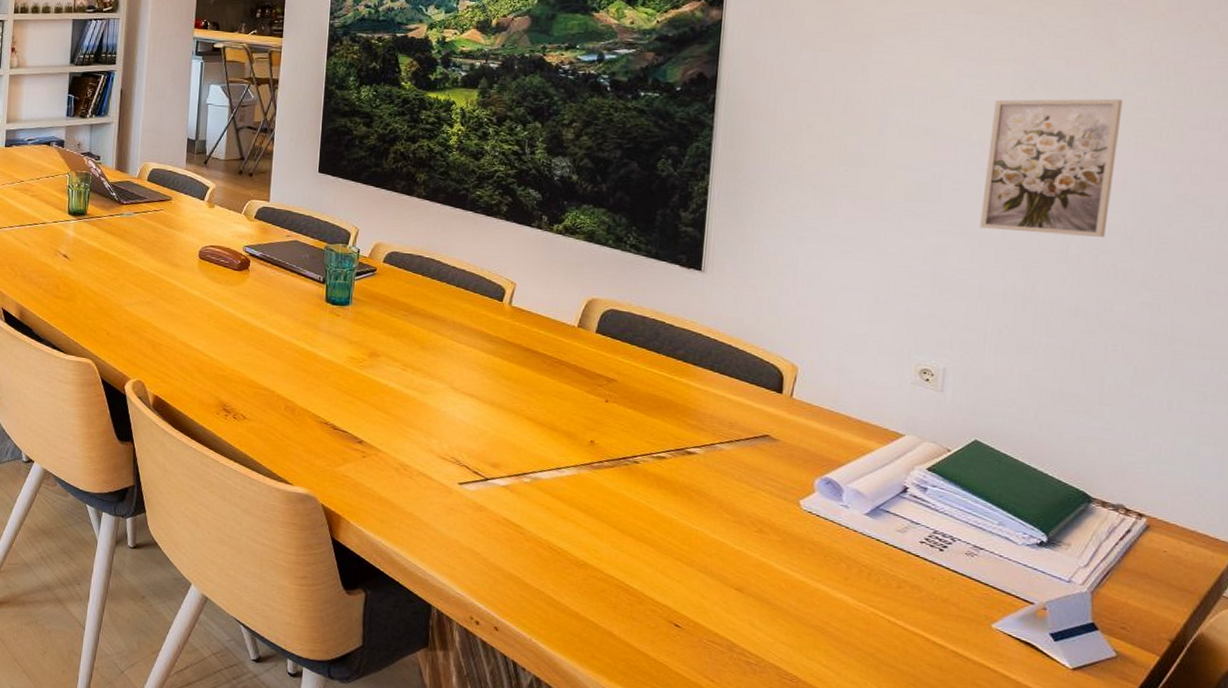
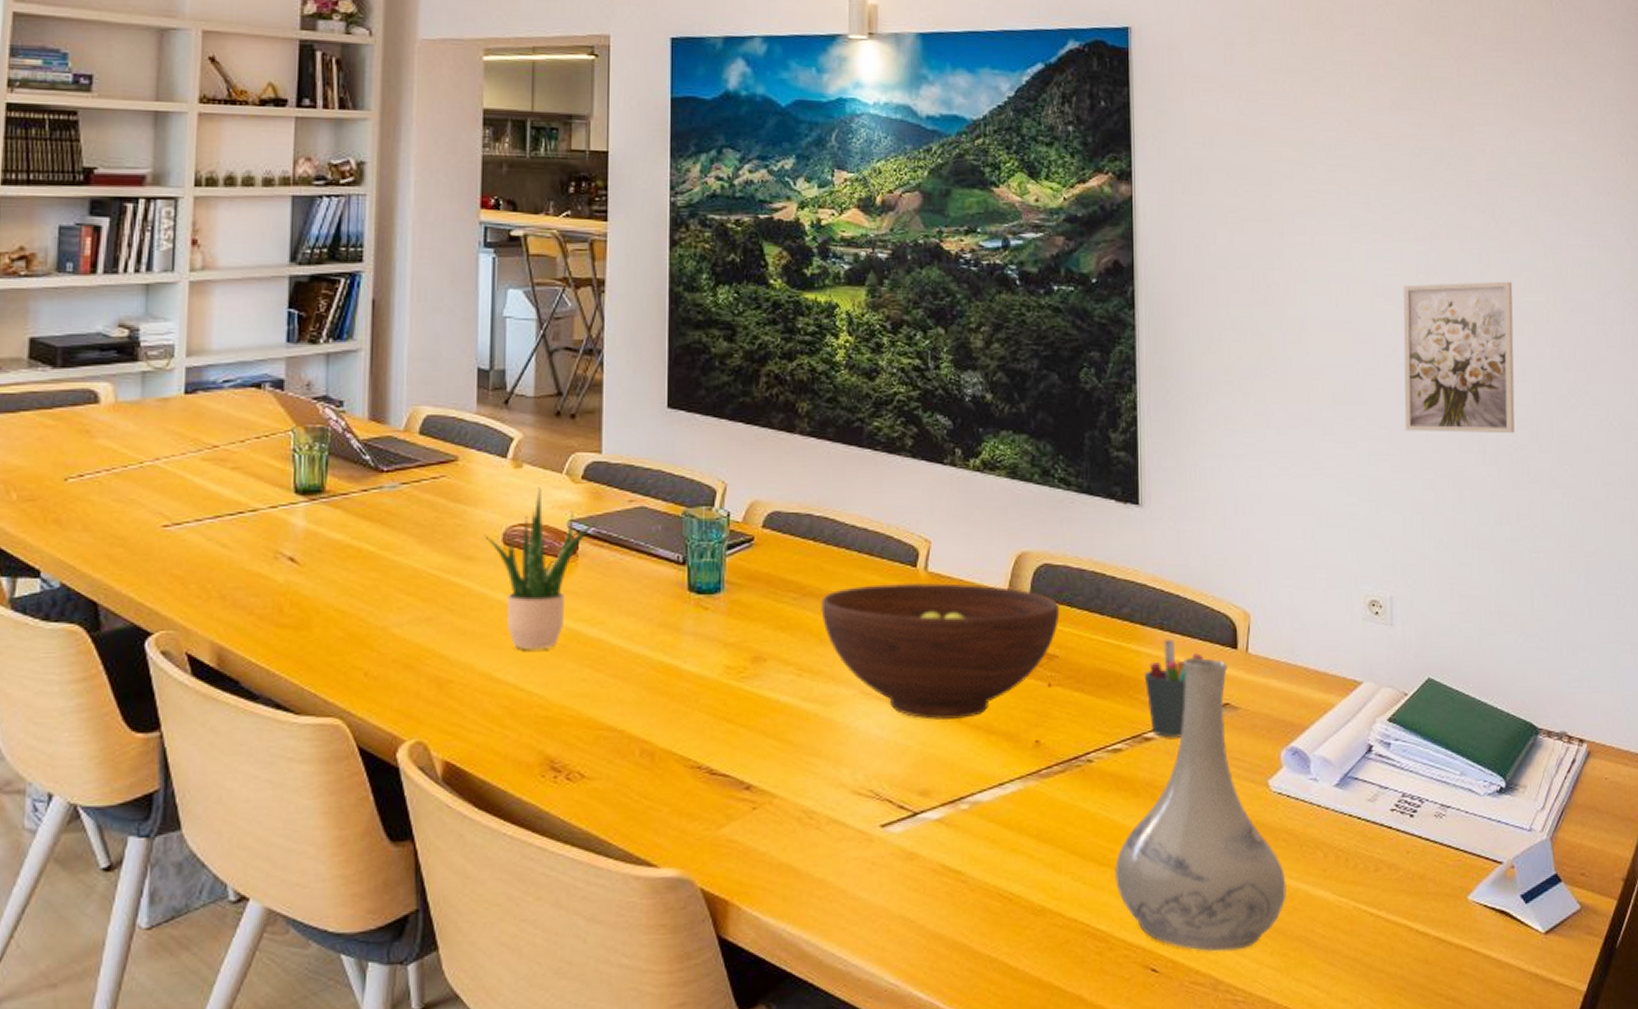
potted plant: none [187,222,264,331] -> present [484,487,598,650]
fruit bowl: none [424,311,622,417] -> present [821,582,1060,720]
vase: none [650,395,808,626] -> present [1115,658,1287,953]
pen holder: none [691,379,749,456] -> present [1144,639,1204,738]

